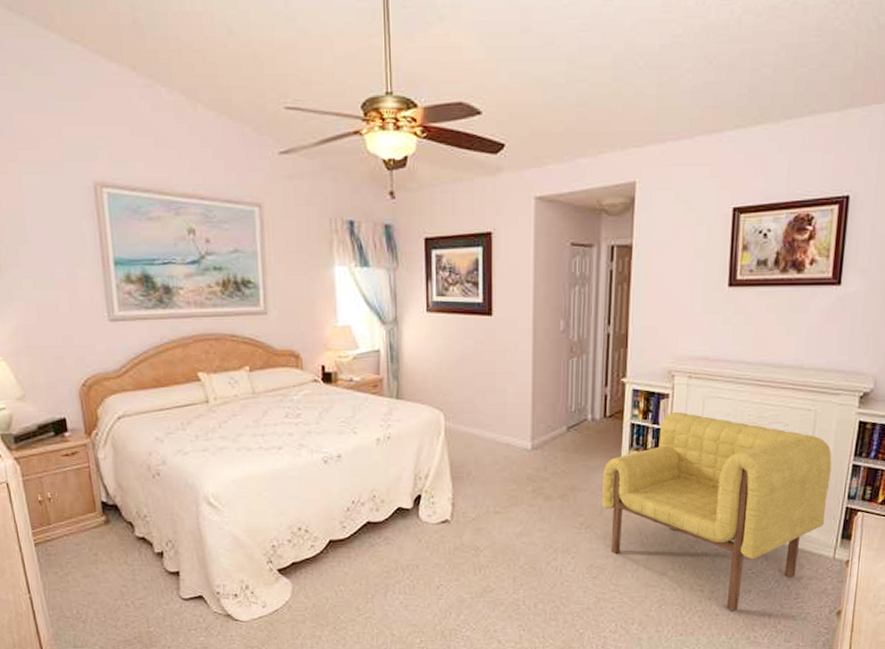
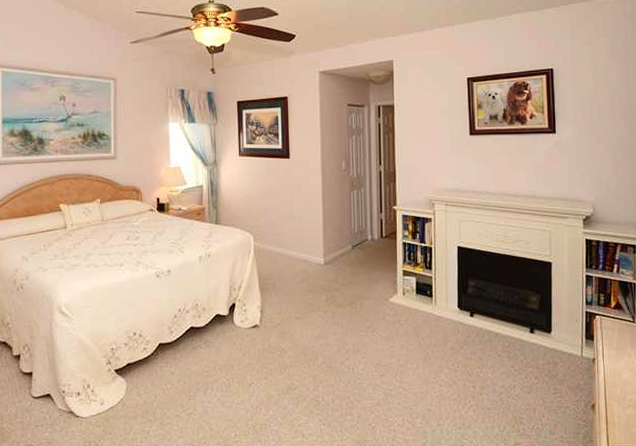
armchair: present [602,411,832,612] -> none [383,232,570,406]

